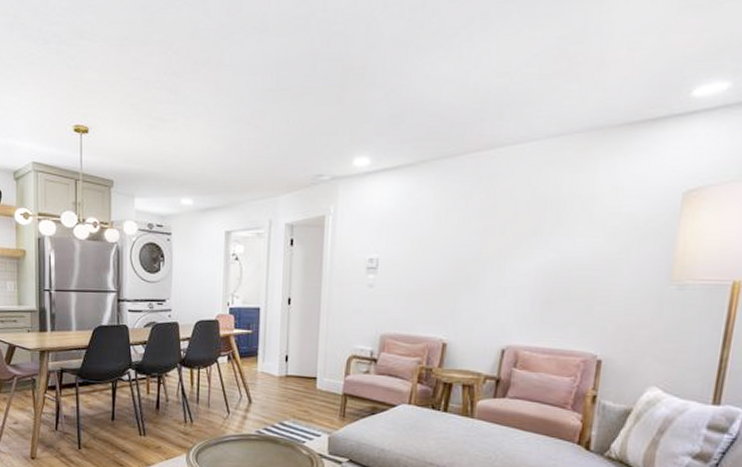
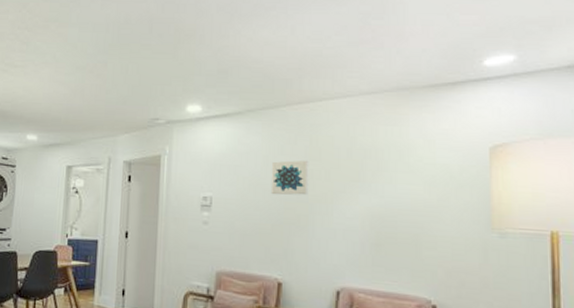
wall art: none [440,214,484,254] -> present [270,160,309,196]

